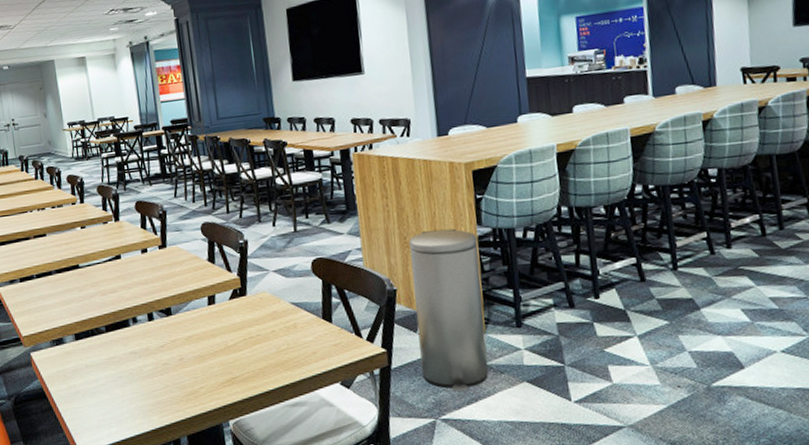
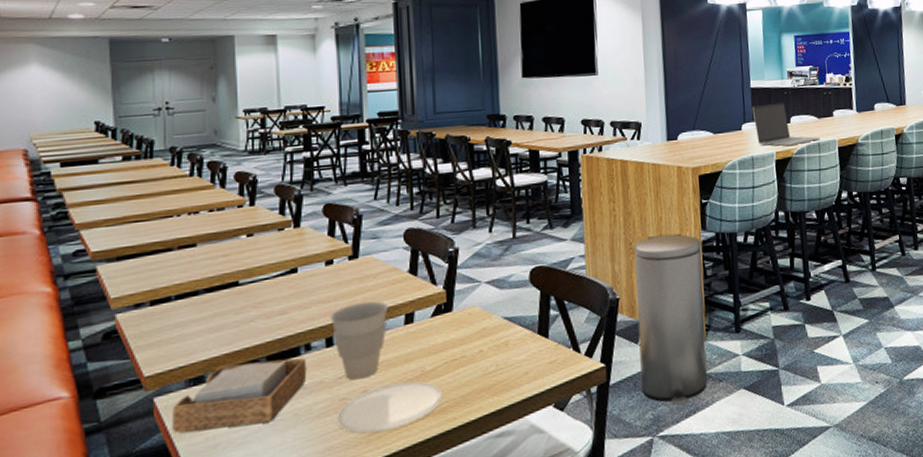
napkin holder: none [44,328,137,381] -> present [173,358,307,433]
cup: none [149,284,195,349] -> present [330,301,388,380]
plate: none [161,353,244,394] -> present [336,381,443,434]
laptop: none [528,91,607,138] -> present [752,102,819,146]

